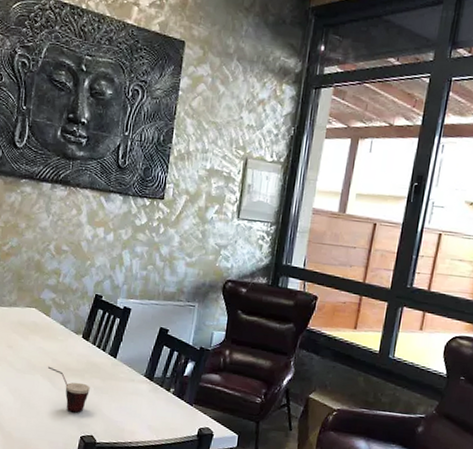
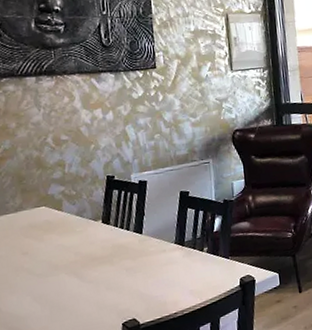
cup: present [48,366,90,413] -> none [72,261,122,302]

